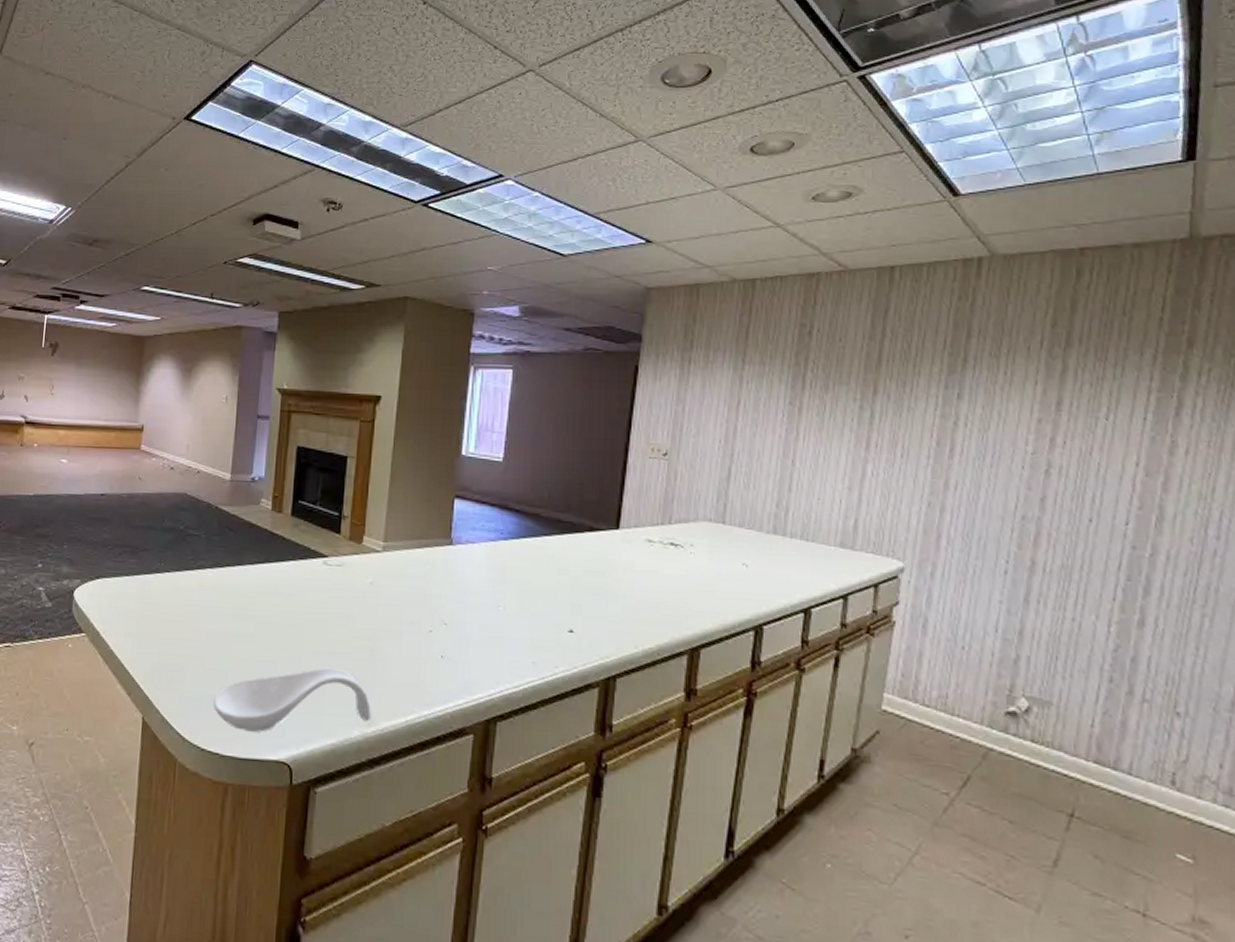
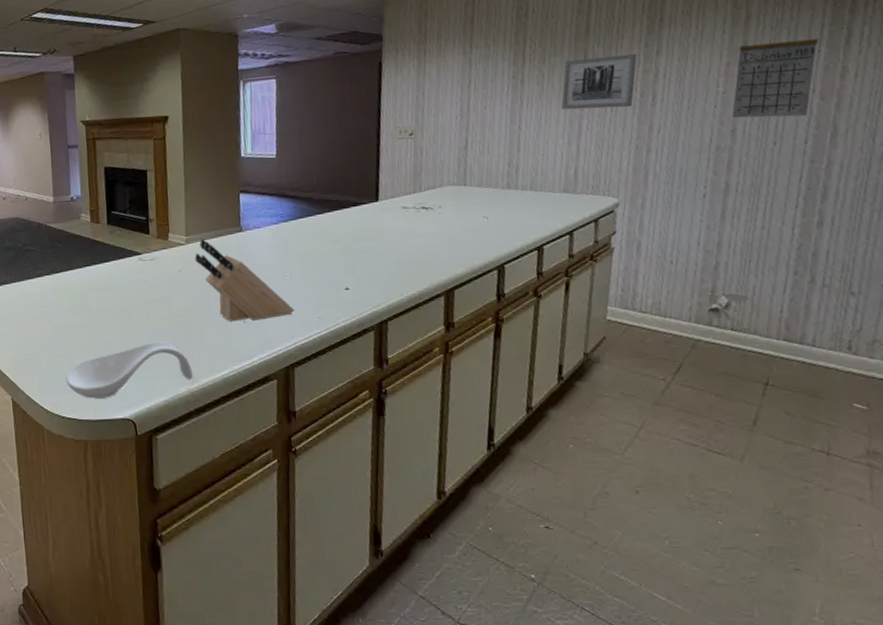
knife block: none [391,546,505,657] -> present [194,238,295,322]
wall art: none [843,393,935,456] -> present [561,54,637,110]
calendar: none [1041,387,1145,493] -> present [731,27,819,118]

